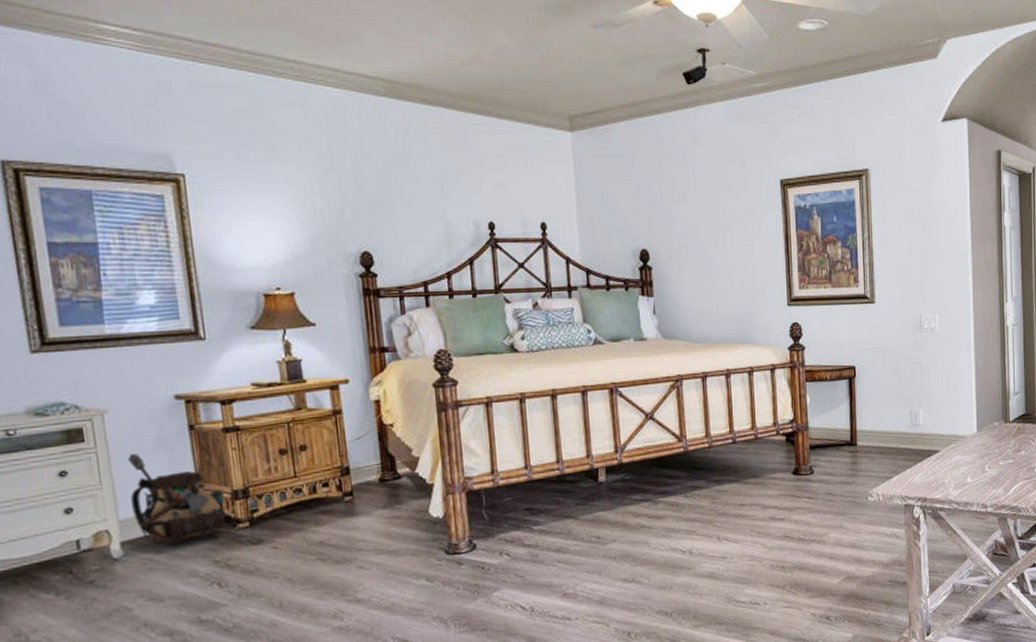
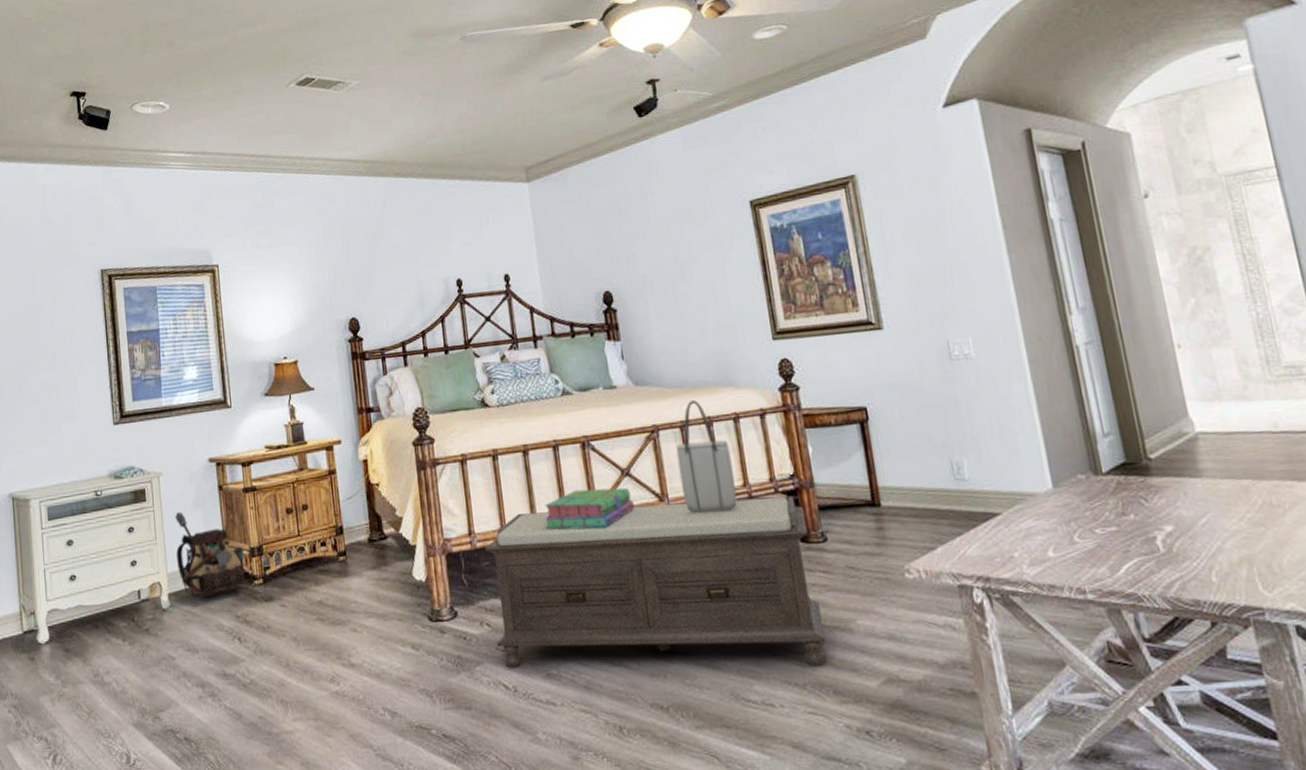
bench: none [506,437,805,592] -> present [484,495,826,669]
stack of books: none [568,429,655,467] -> present [543,487,634,530]
tote bag: none [696,355,745,452] -> present [676,400,737,513]

